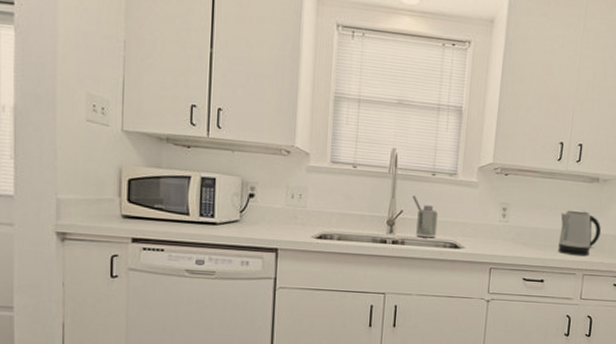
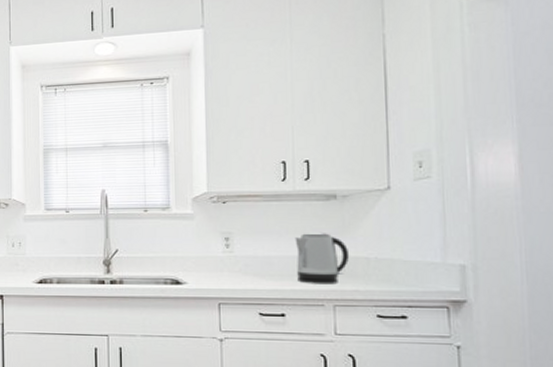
soap dispenser: present [412,195,439,239] -> none [126,233,156,276]

